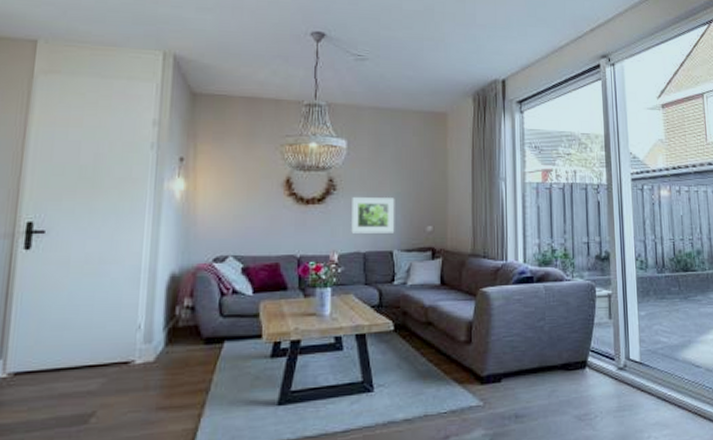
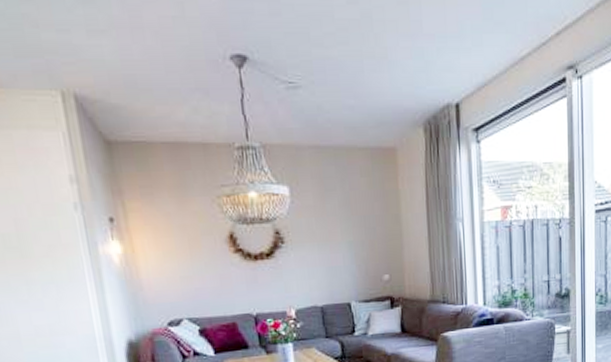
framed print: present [351,197,395,234] -> none [302,247,351,288]

